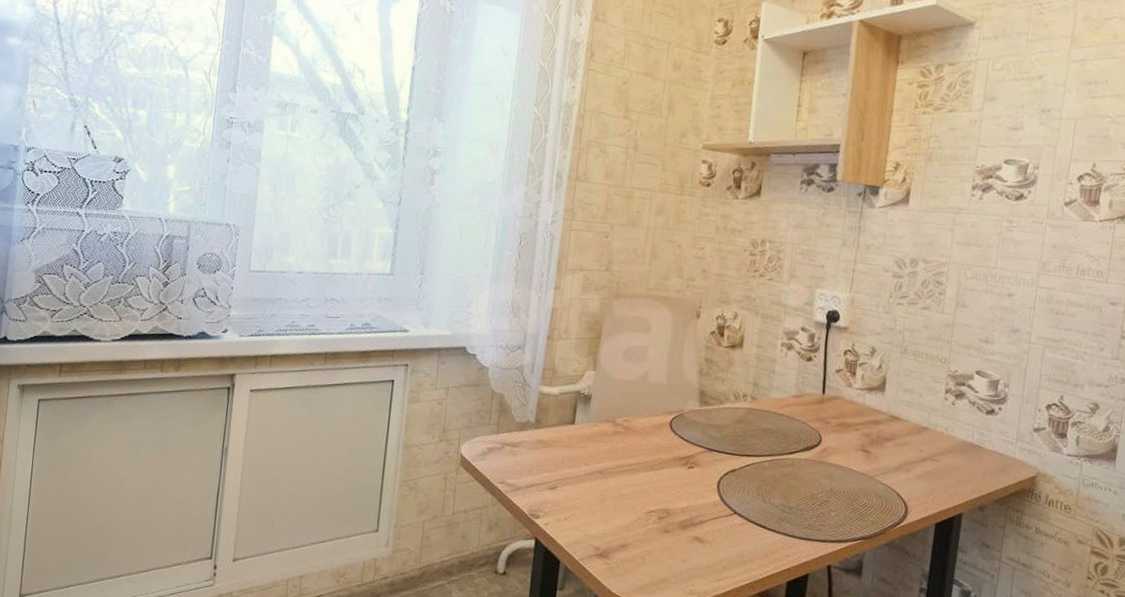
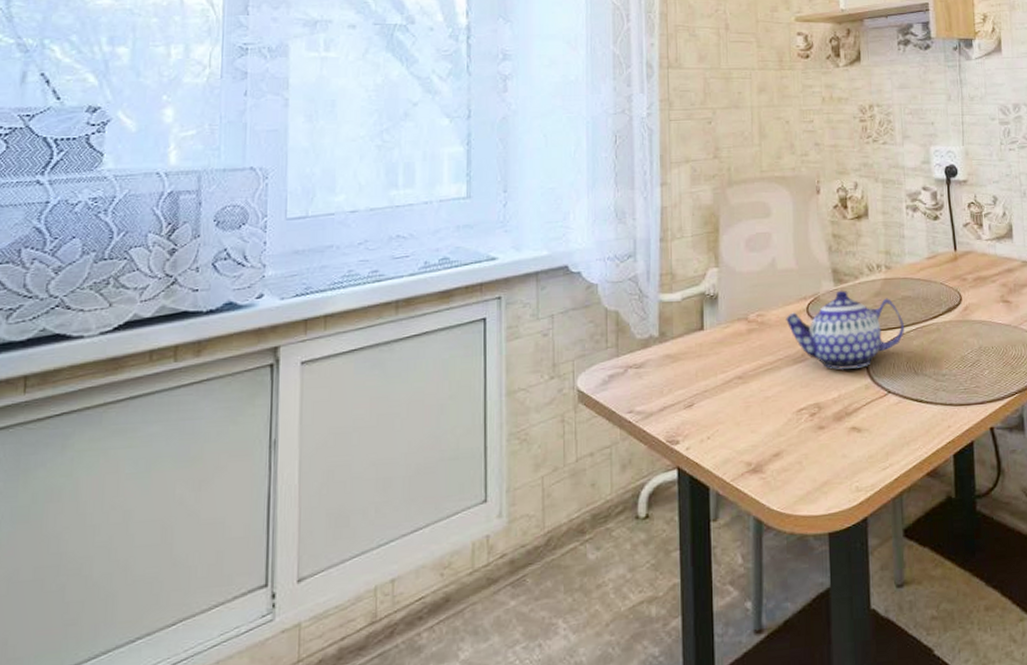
teapot: none [649,411,760,486] -> present [786,290,904,369]

